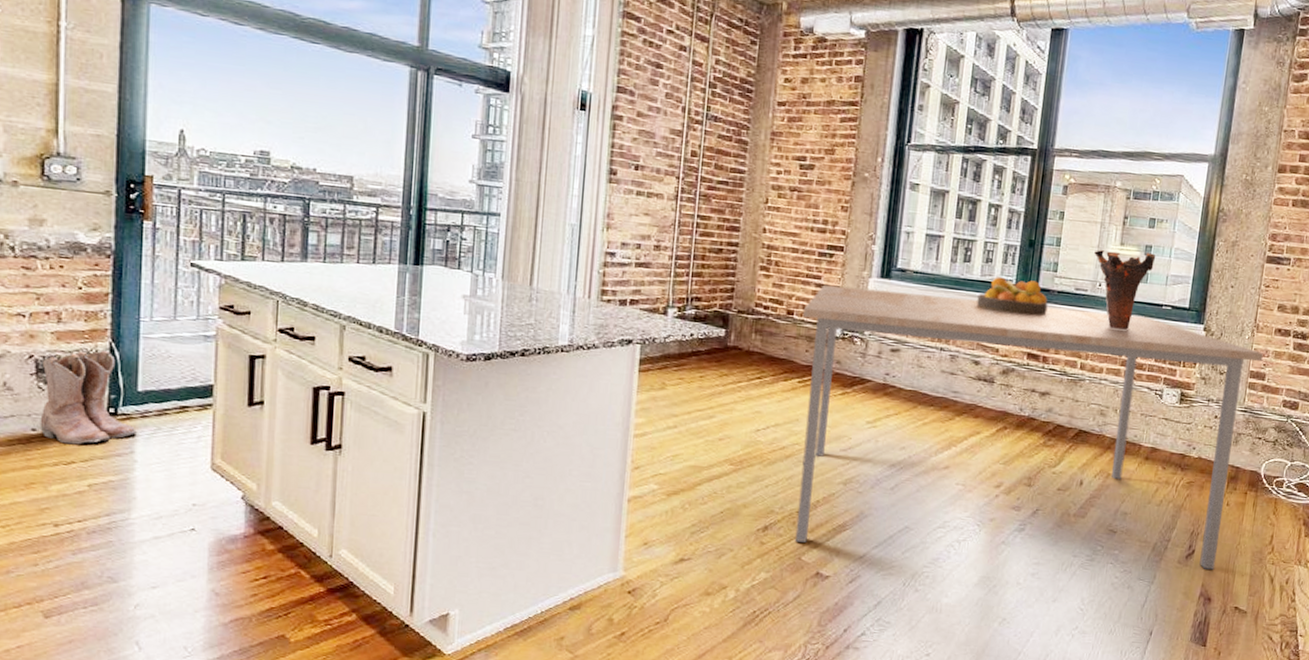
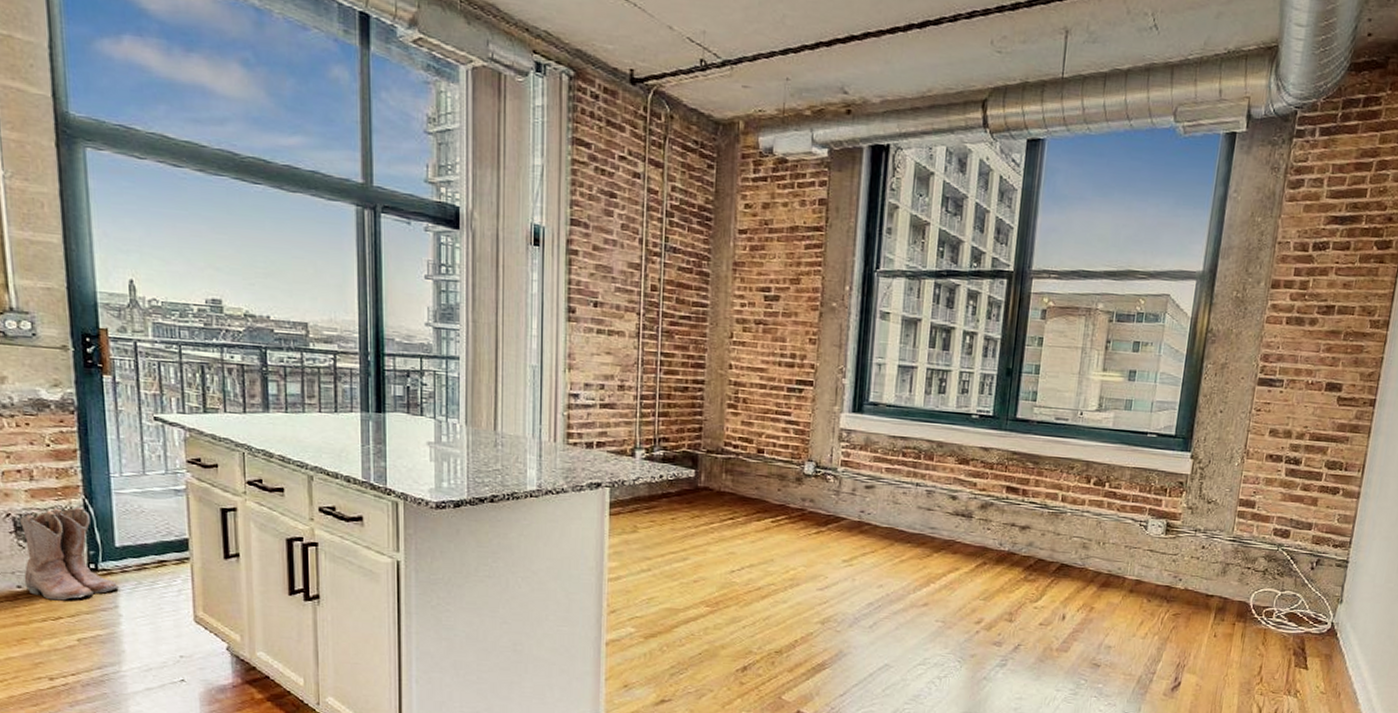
dining table: present [794,284,1263,570] -> none [773,421,1254,702]
fruit bowl: present [976,277,1048,316] -> none [953,408,1027,447]
vase: present [1094,250,1156,330] -> none [1075,377,1141,460]

